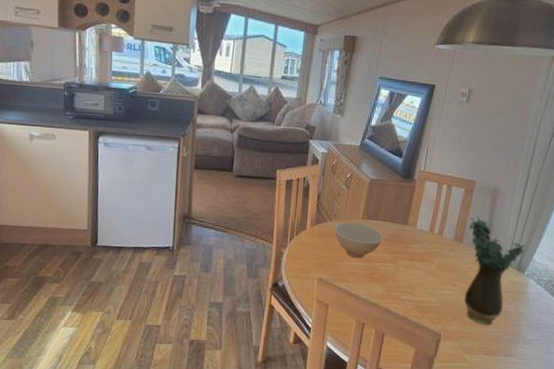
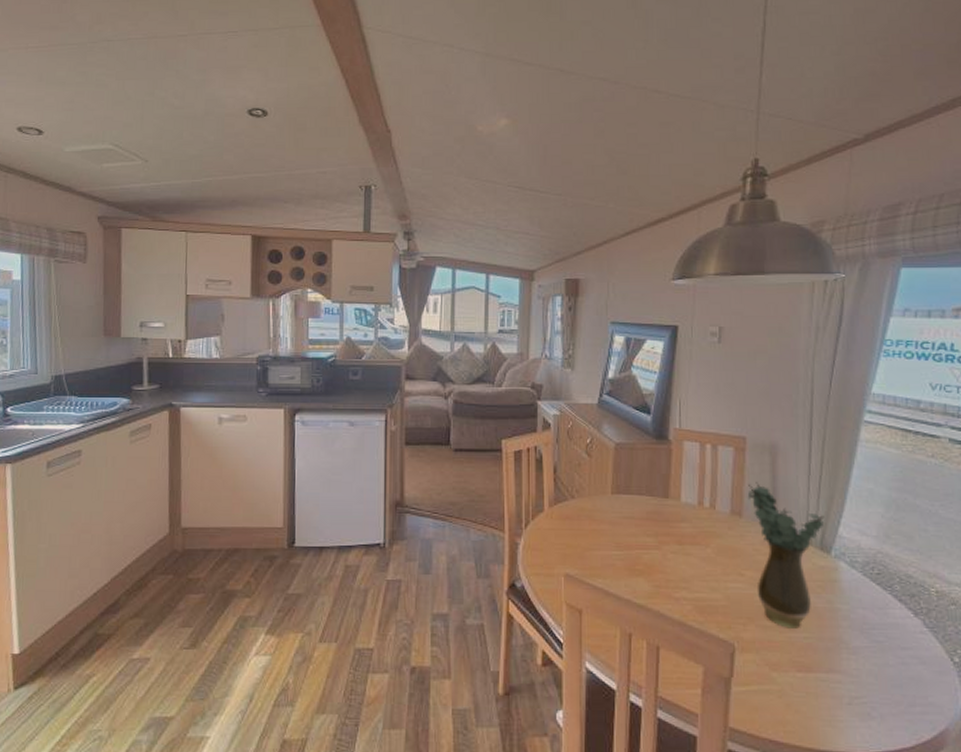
bowl: present [334,222,383,259] -> none [578,499,640,546]

